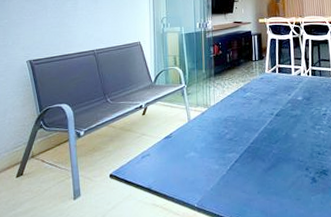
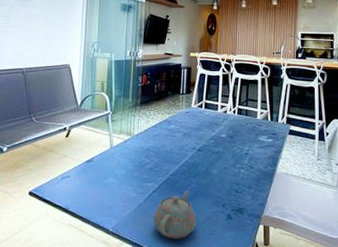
teapot: none [237,157,282,209] -> present [153,191,197,239]

